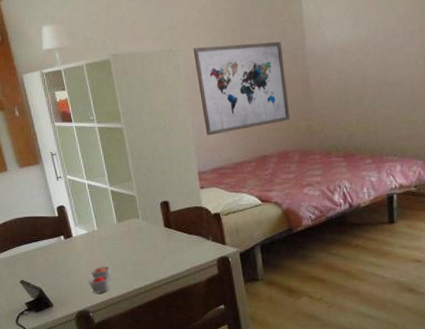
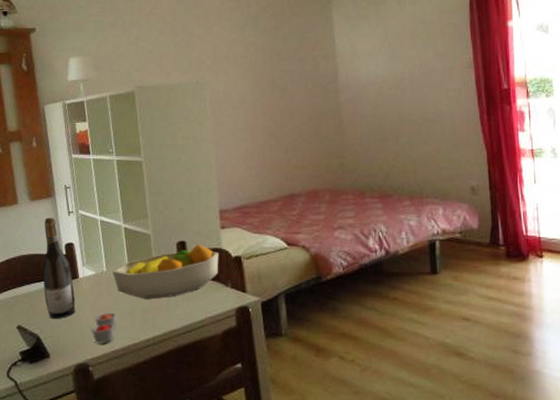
wine bottle: none [35,183,72,274] -> present [41,217,76,320]
fruit bowl: none [103,203,200,254] -> present [113,244,219,299]
wall art: present [193,42,290,136] -> none [220,76,321,172]

